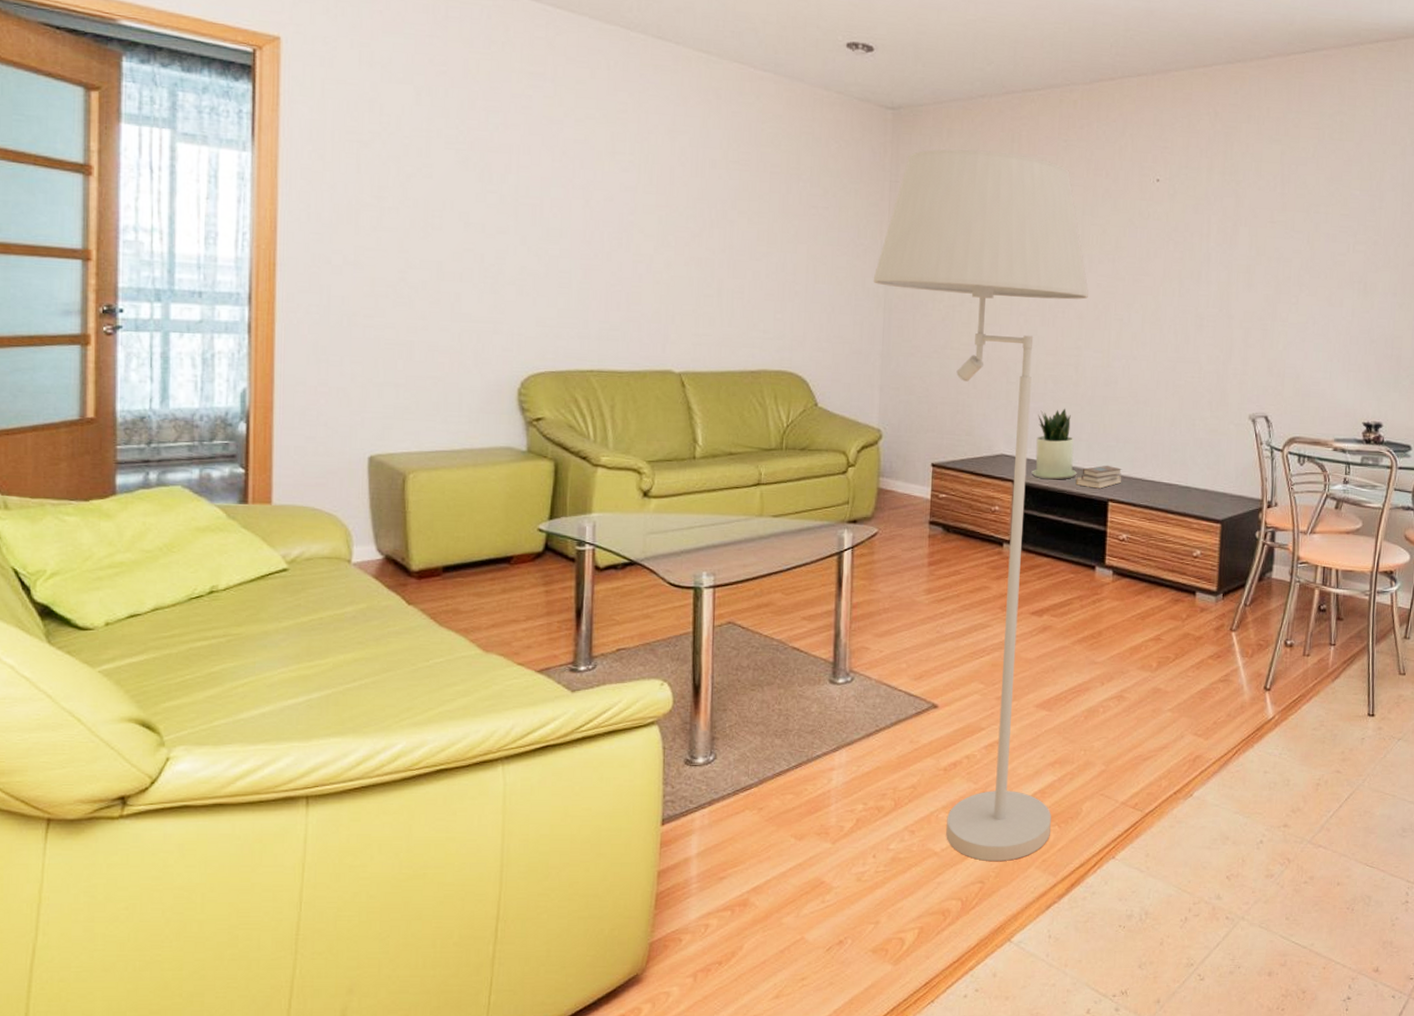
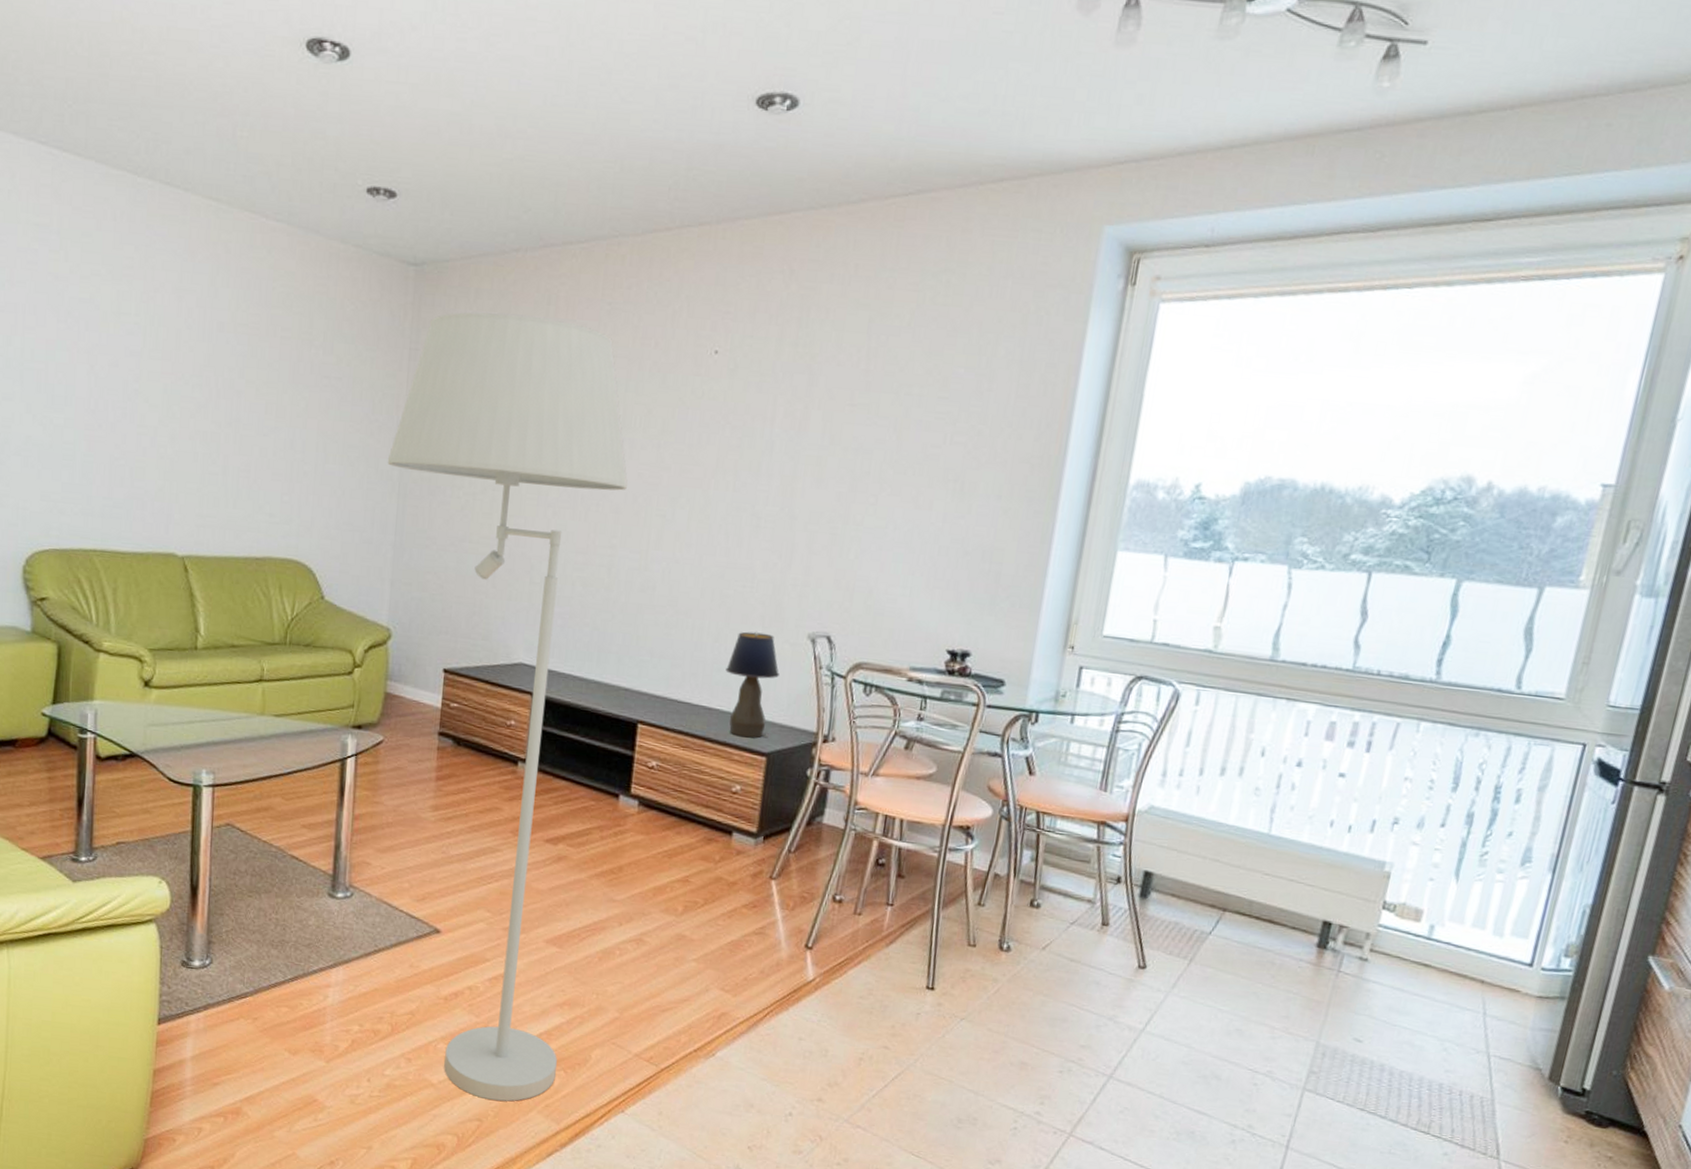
planter: present [1031,408,1077,480] -> none [552,615,604,696]
books: present [1075,465,1122,489] -> none [601,682,655,709]
table lamp: none [1181,415,1227,508] -> present [725,631,779,739]

